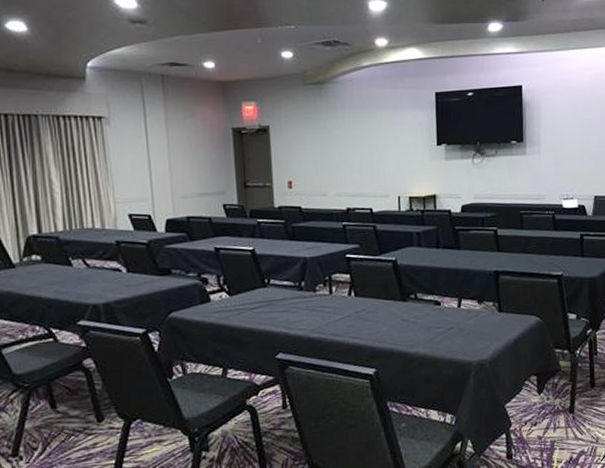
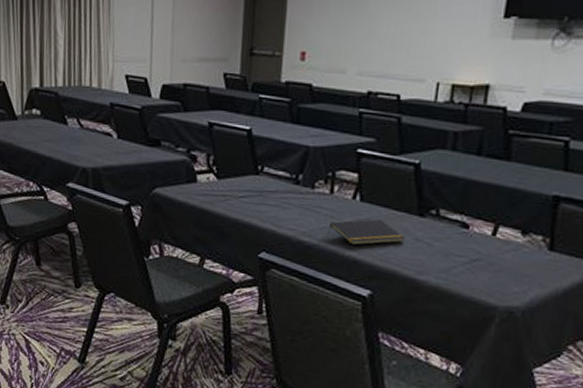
notepad: none [332,309,395,334] -> present [328,219,405,246]

